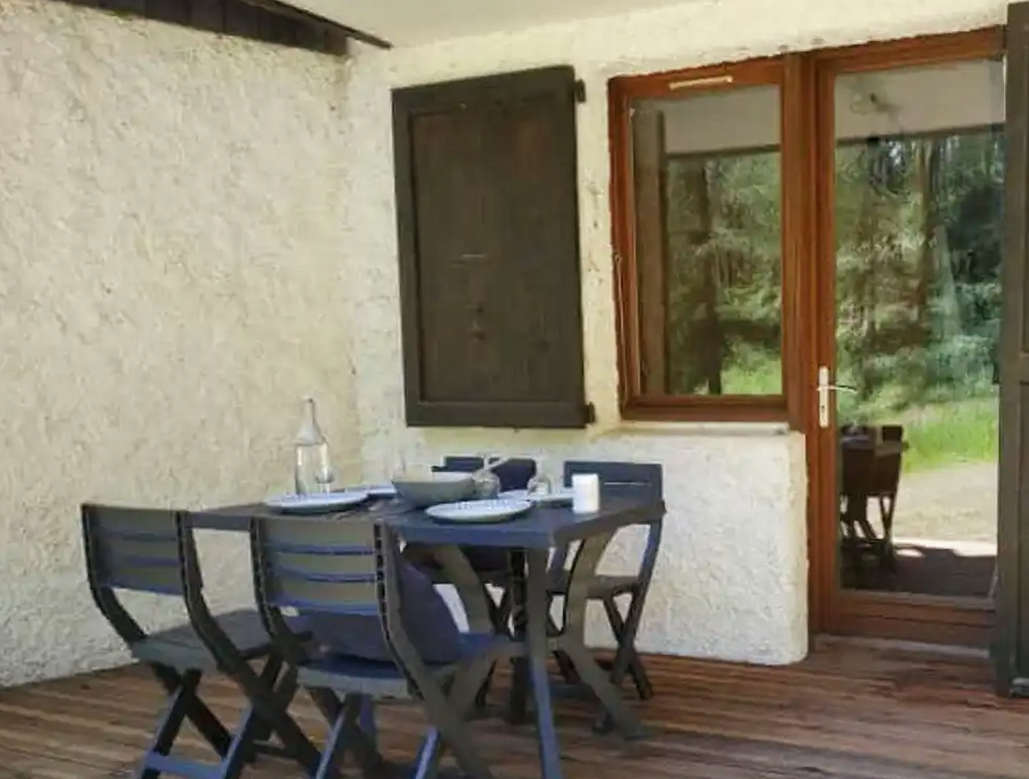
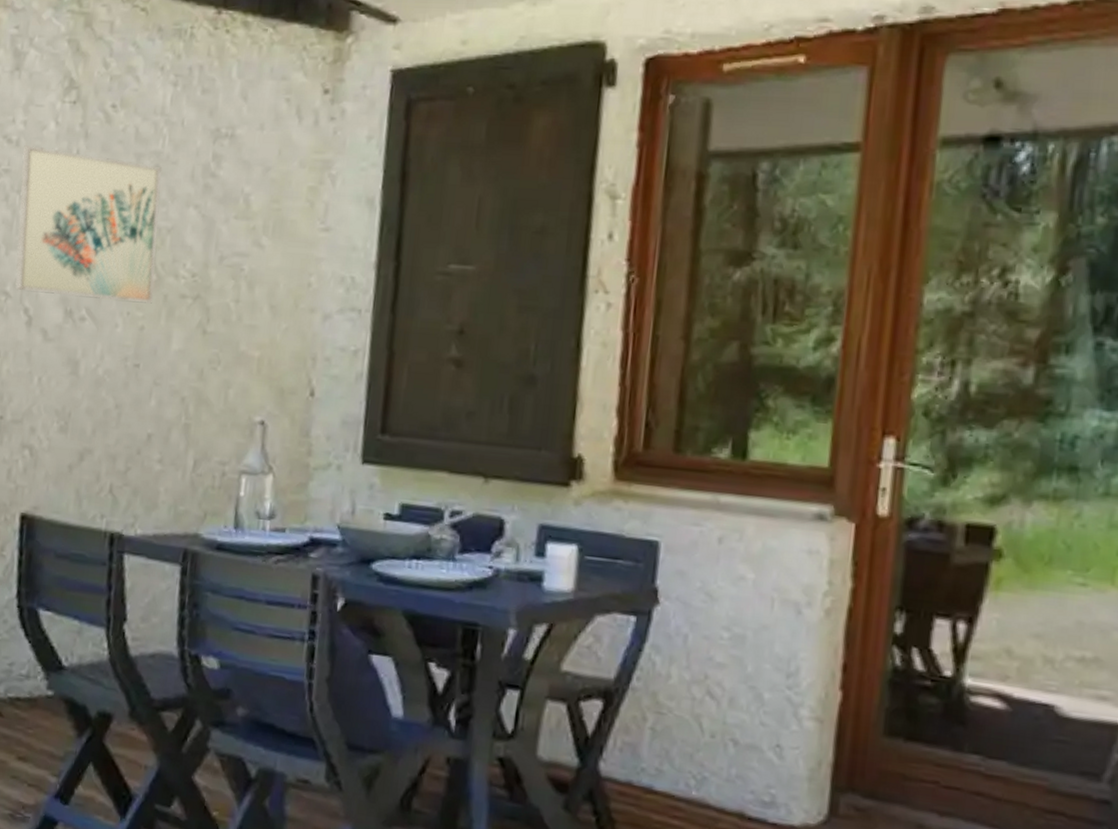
wall art: none [32,162,190,303] -> present [15,145,162,304]

